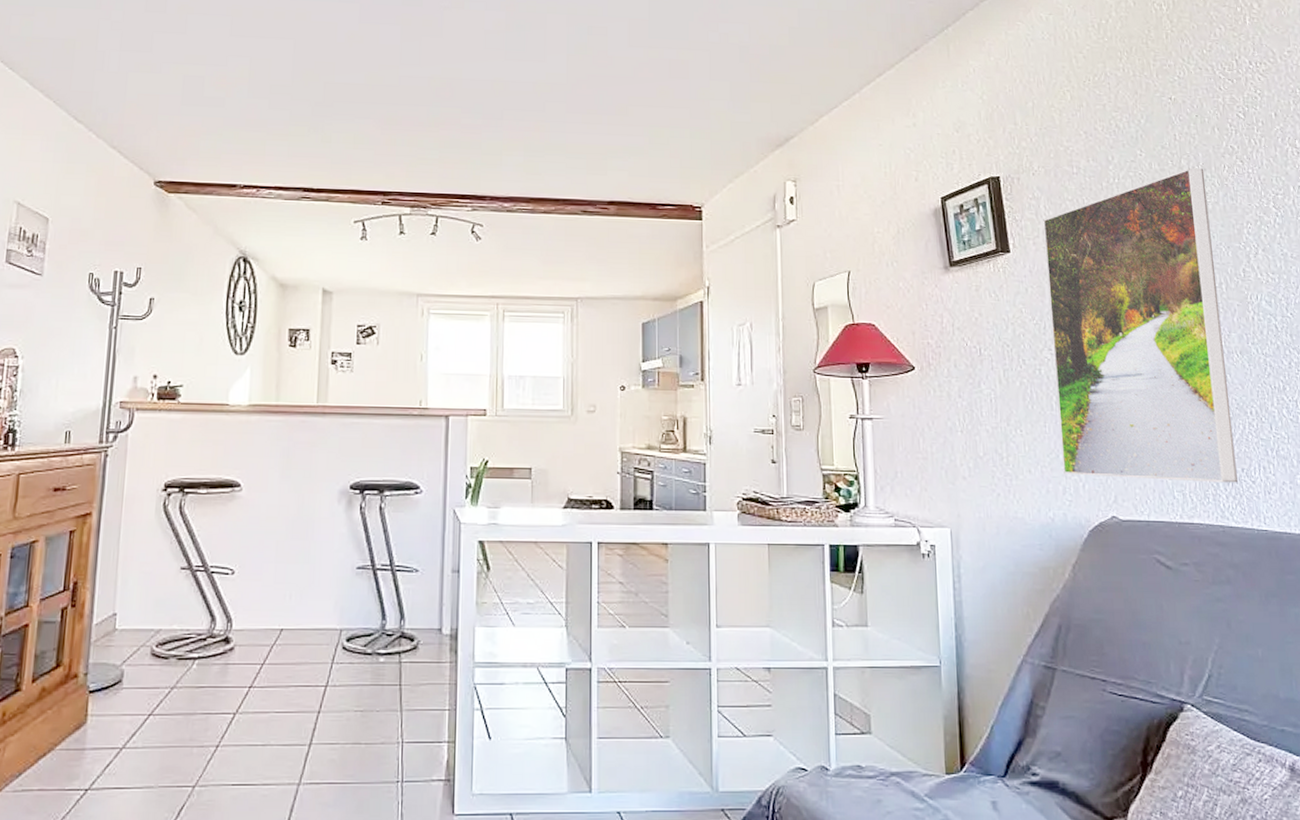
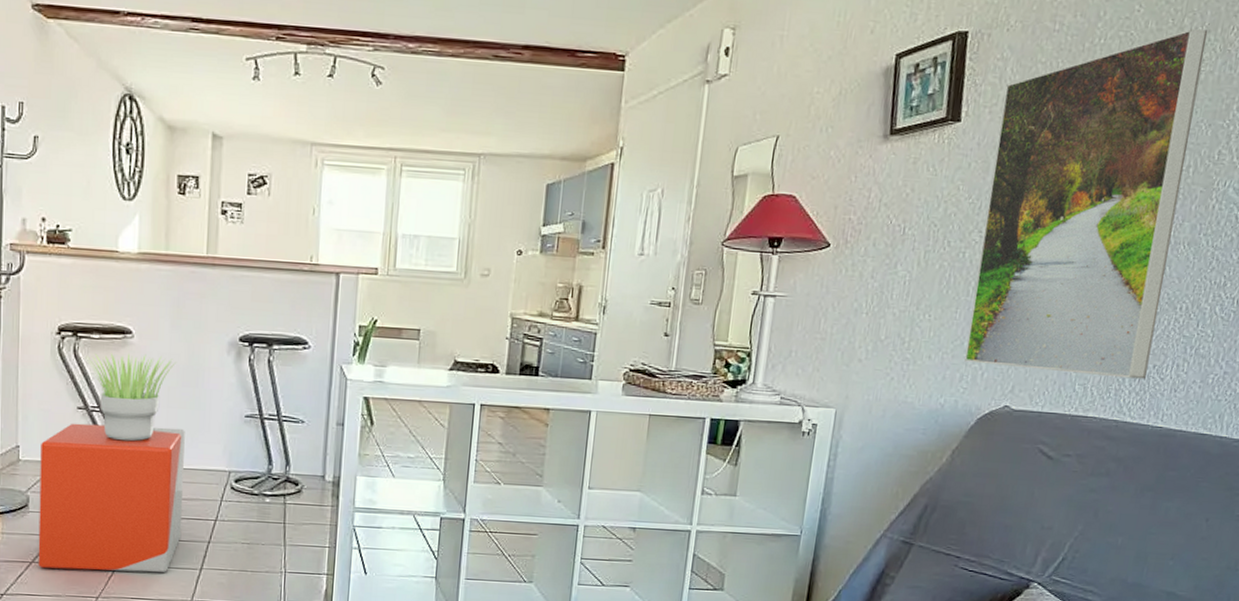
stool: none [129,584,294,754] -> present [38,423,185,573]
potted plant: none [191,507,285,602] -> present [85,353,176,442]

